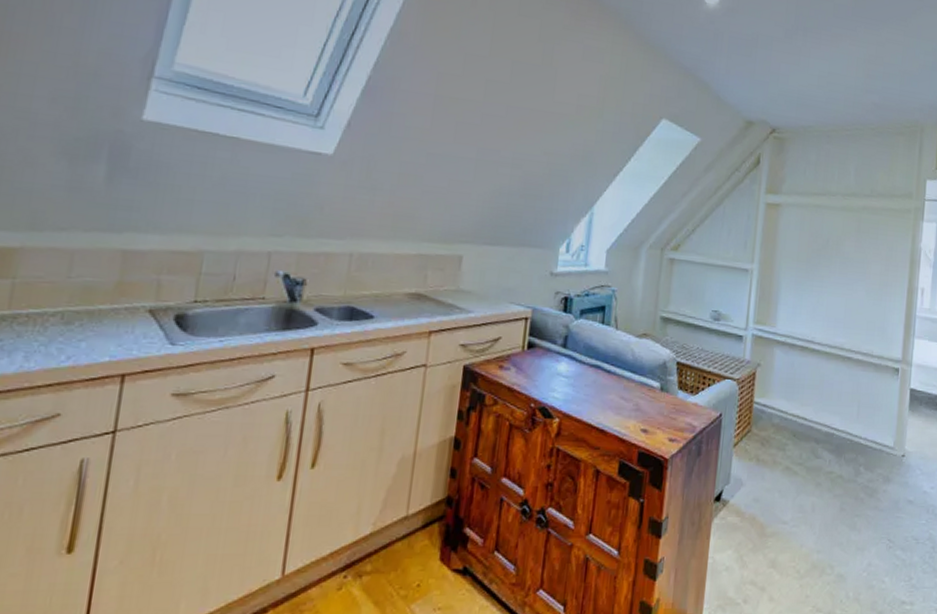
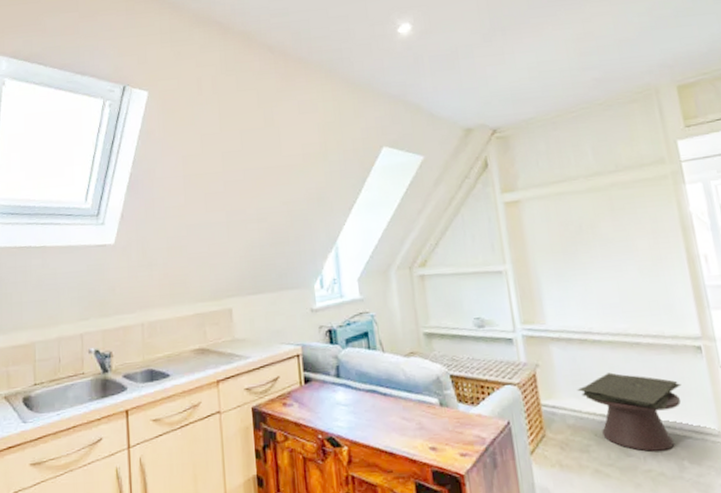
side table: none [788,381,875,456] -> present [577,372,682,452]

